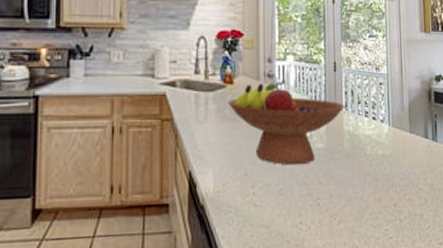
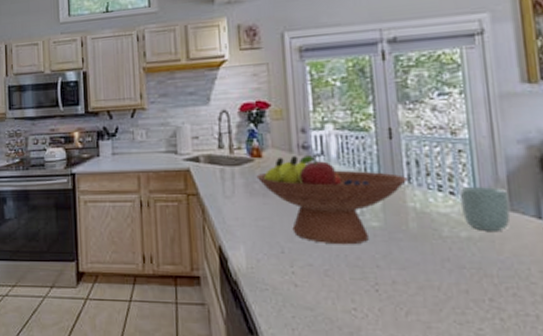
cup: none [379,113,410,149] -> present [460,187,511,231]

